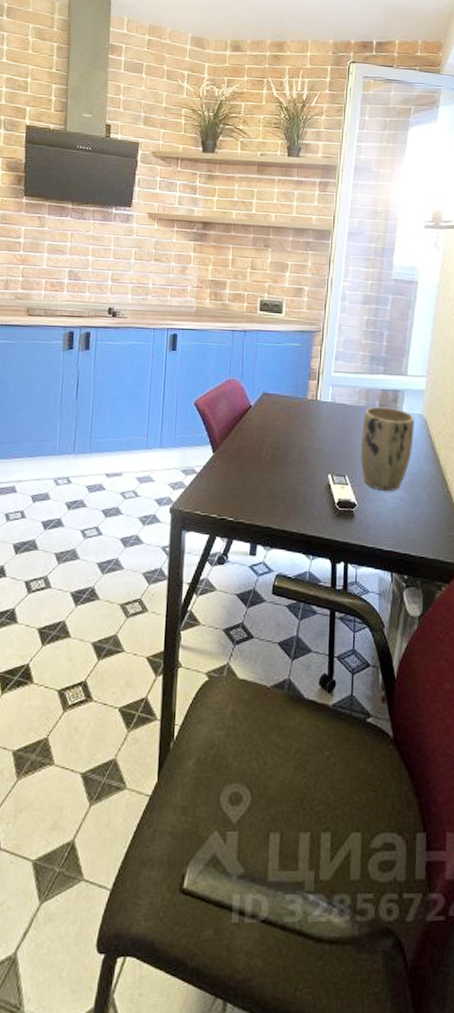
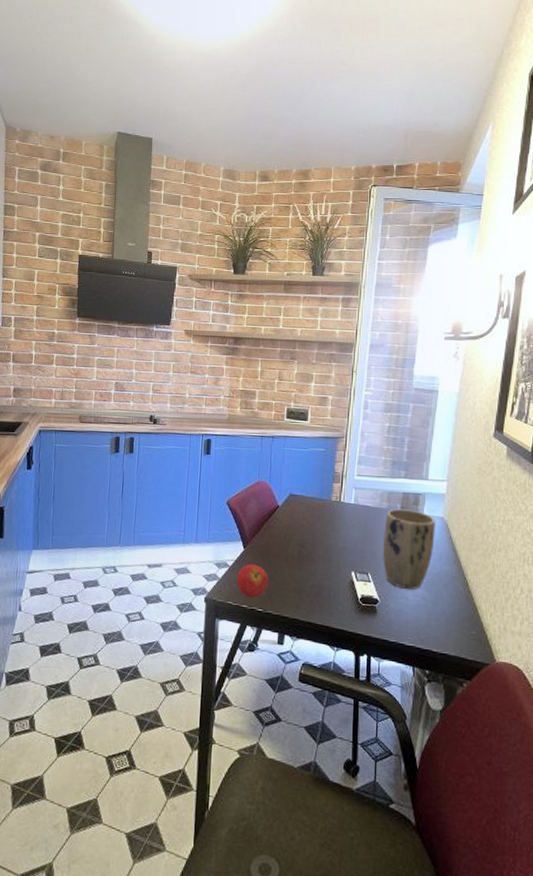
fruit: none [205,469,241,507] -> present [236,564,269,598]

